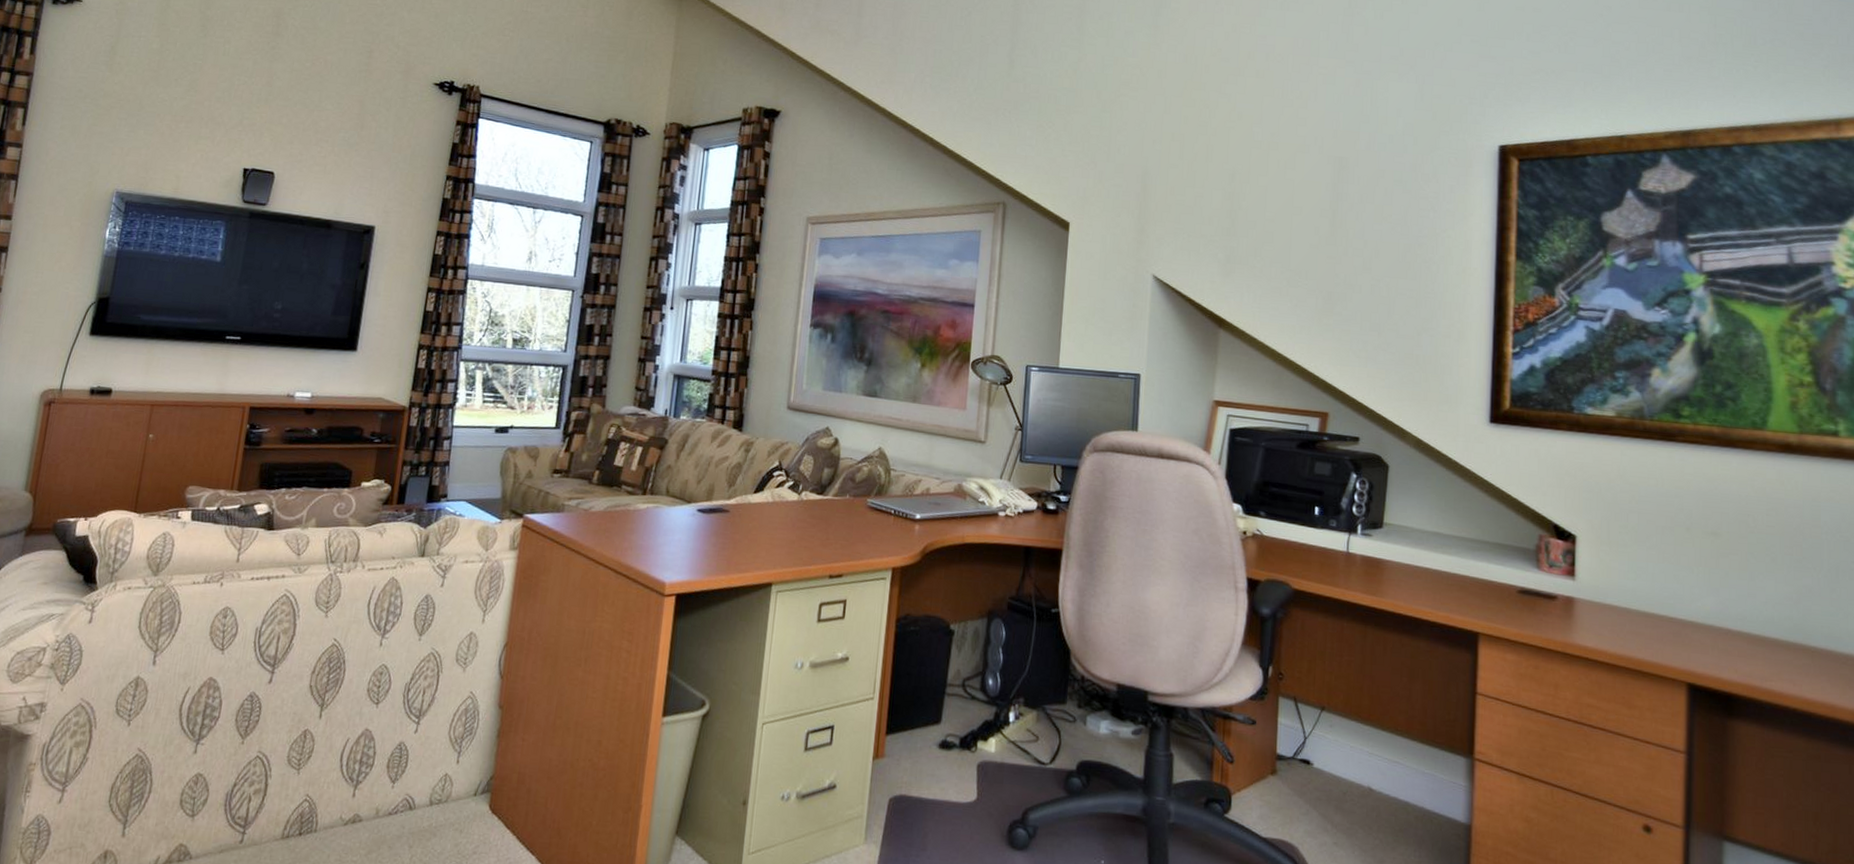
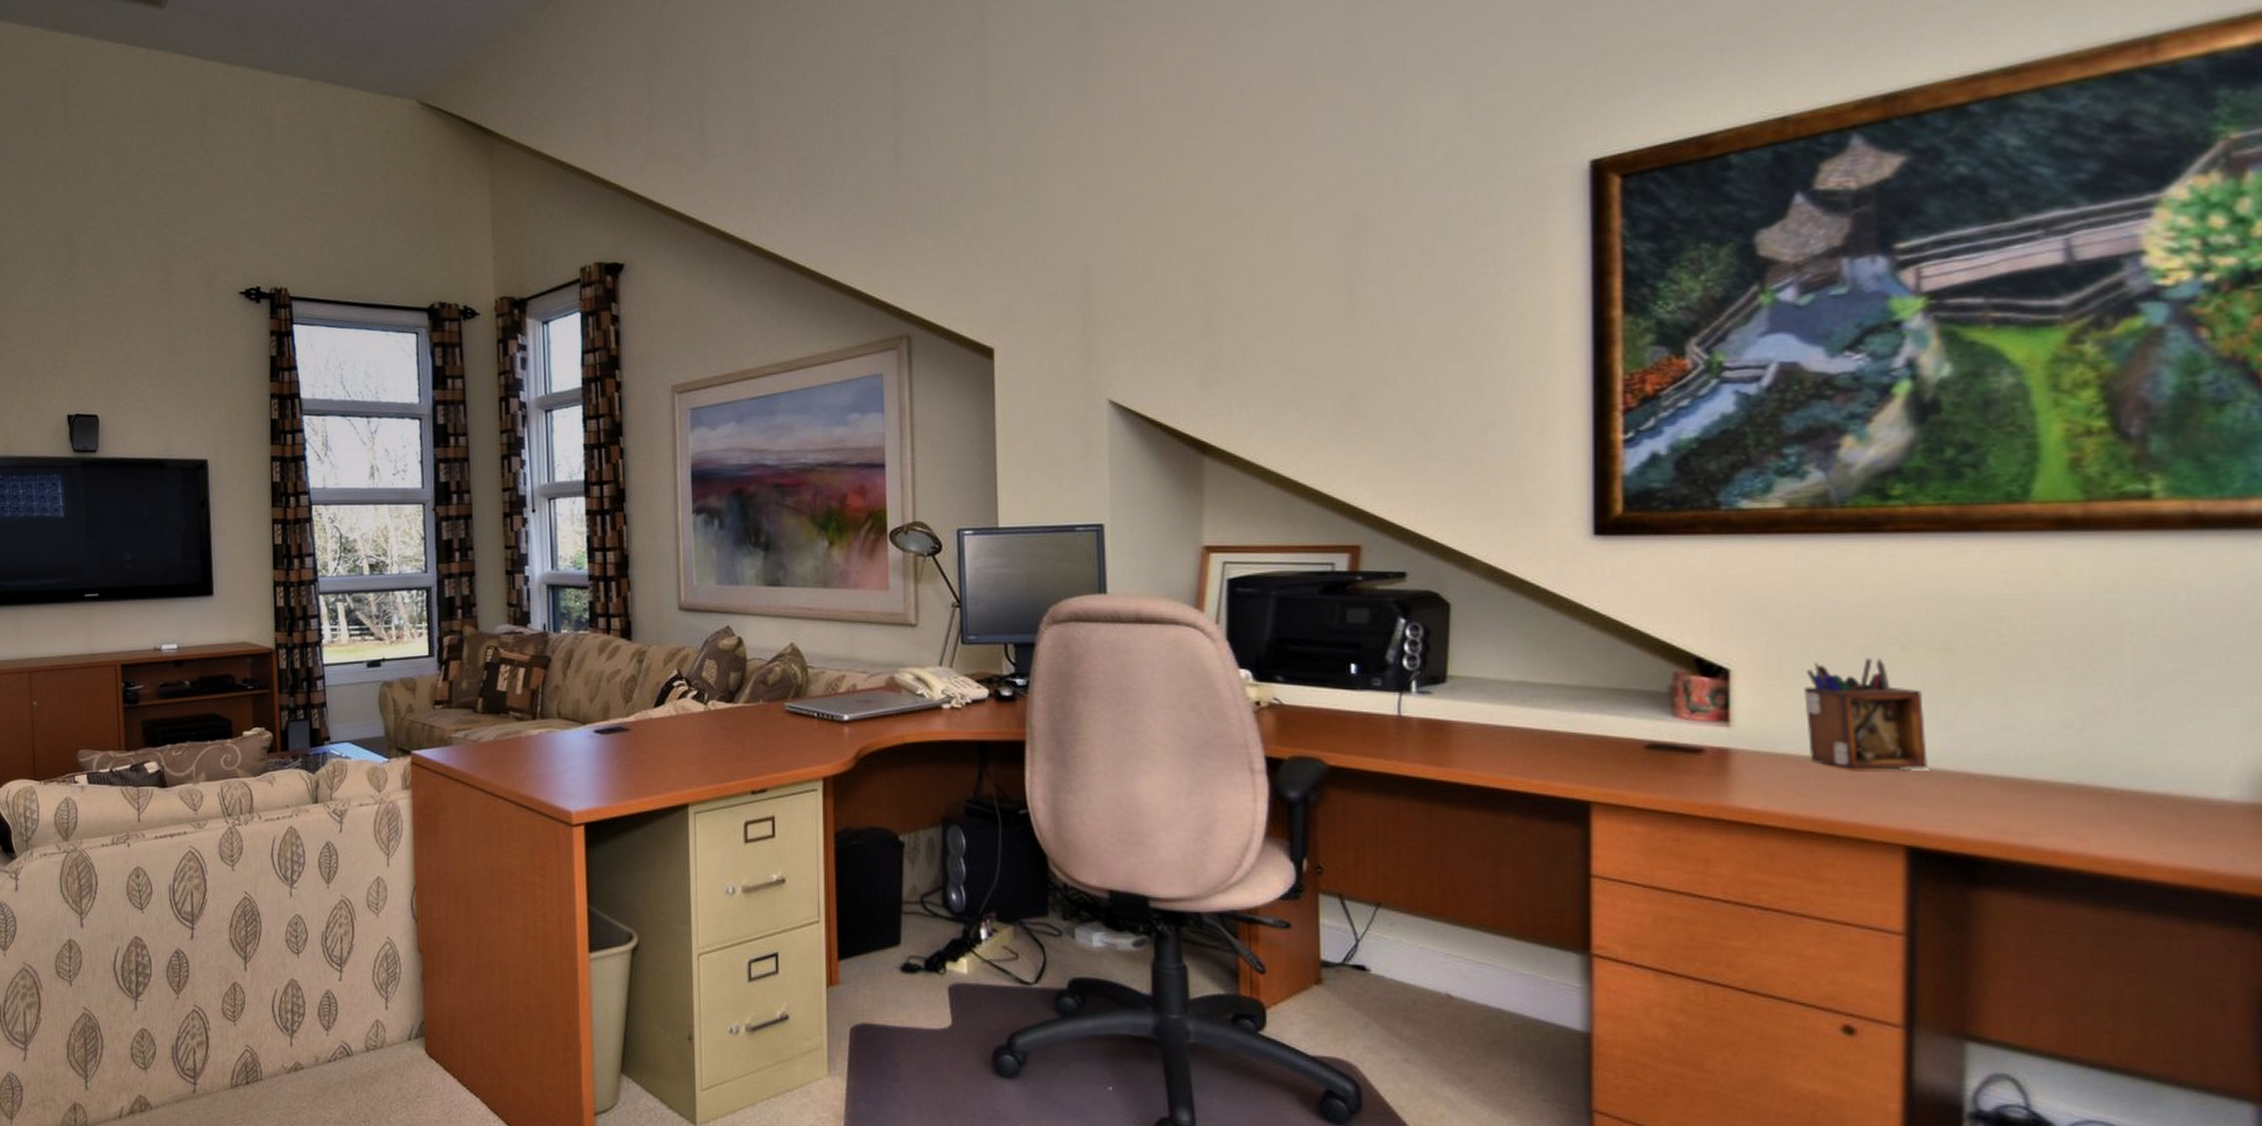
desk organizer: none [1624,535,1702,624] -> present [1804,658,1927,771]

